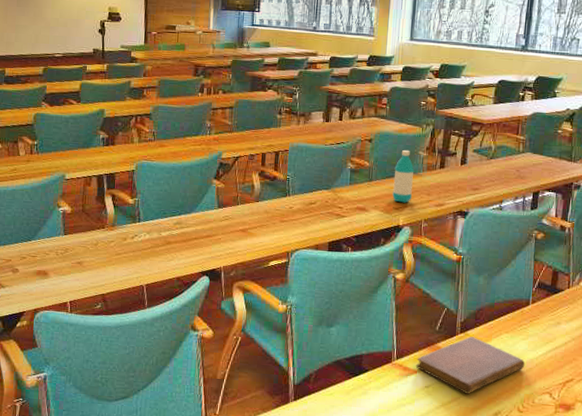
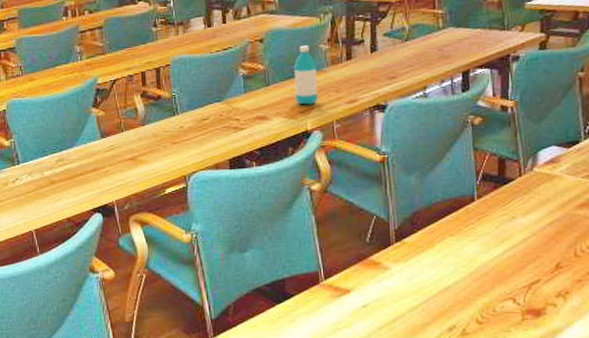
notebook: present [415,337,525,395] -> none [347,245,479,311]

